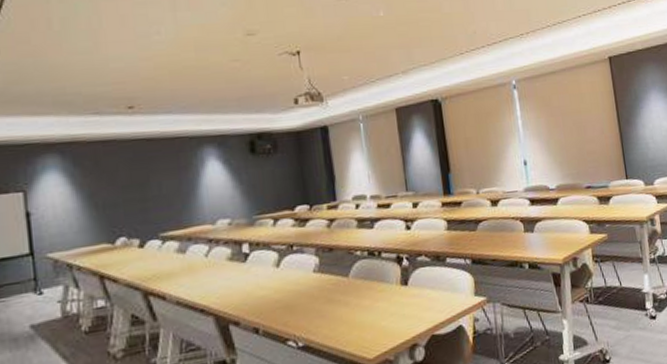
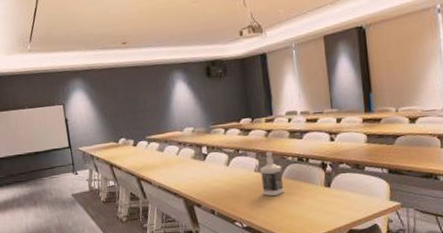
bottle: none [320,245,352,303] -> present [259,151,284,197]

